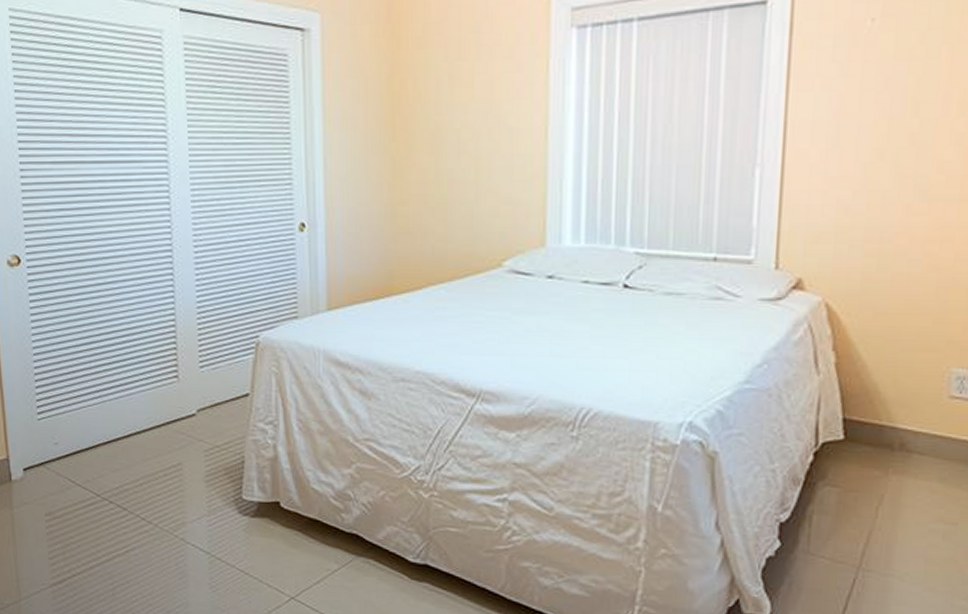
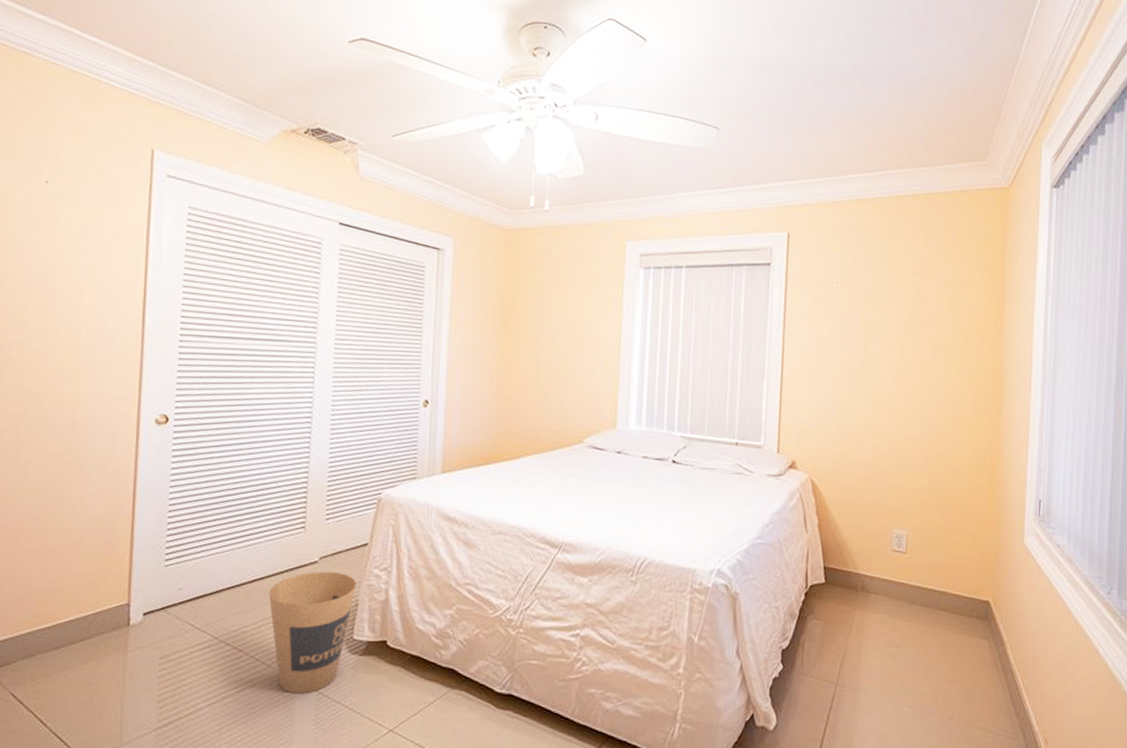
trash can: none [147,425,240,556] -> present [269,571,356,694]

